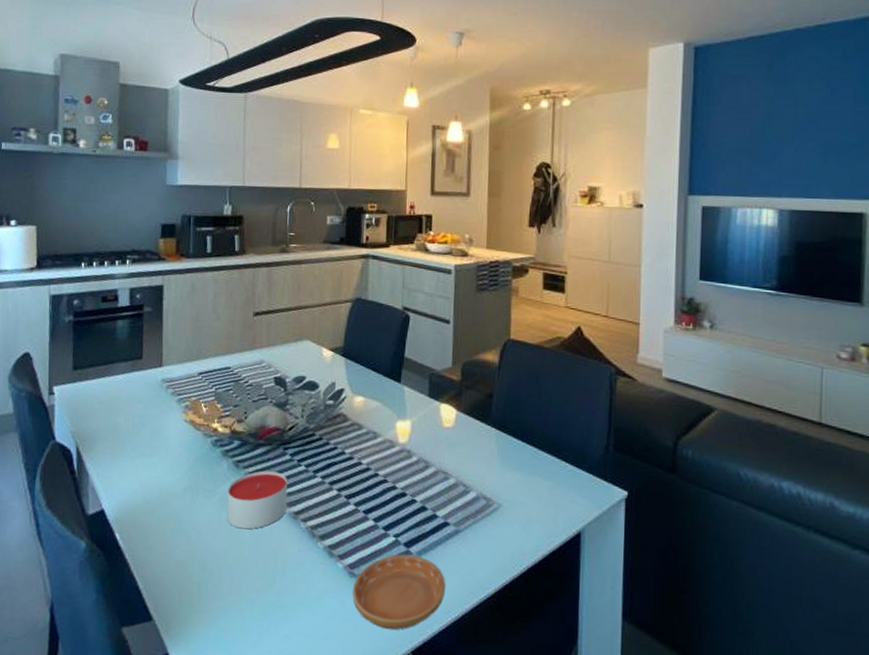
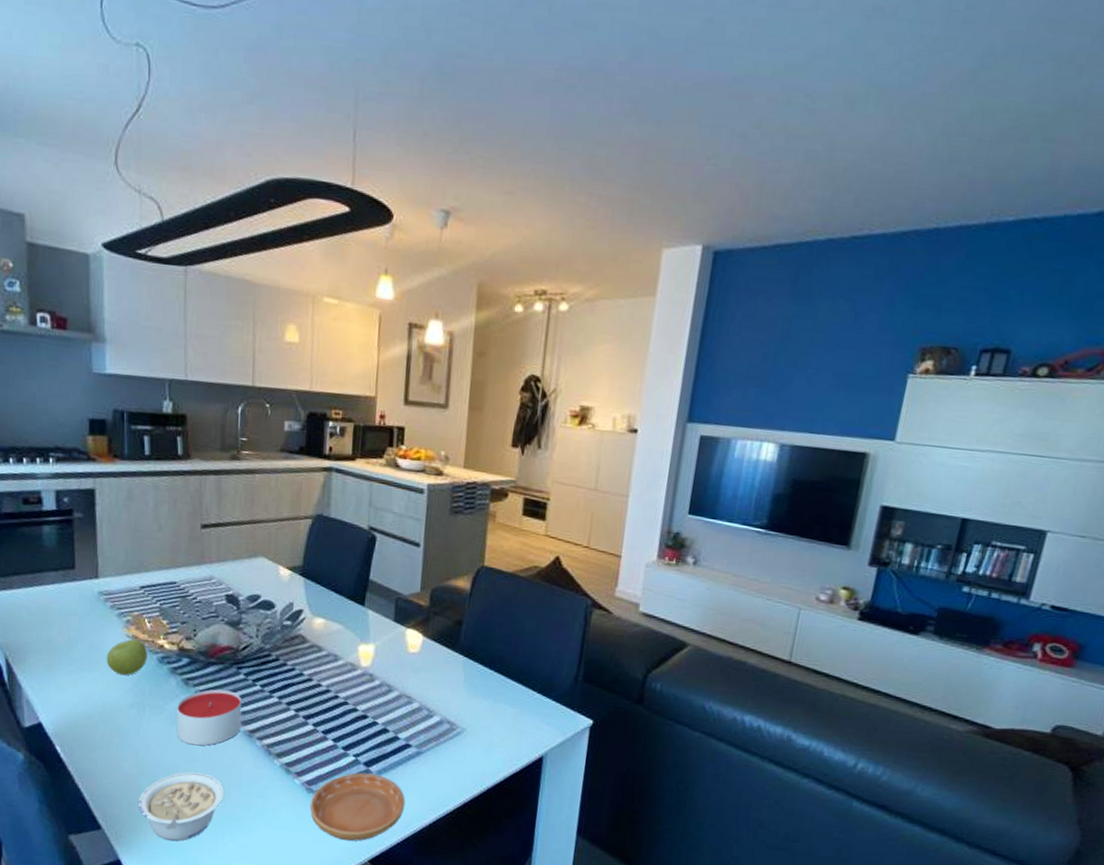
apple: none [165,424,203,460] -> present [106,639,147,676]
legume: none [188,557,270,633] -> present [138,772,225,841]

